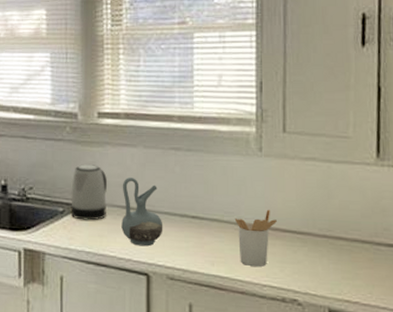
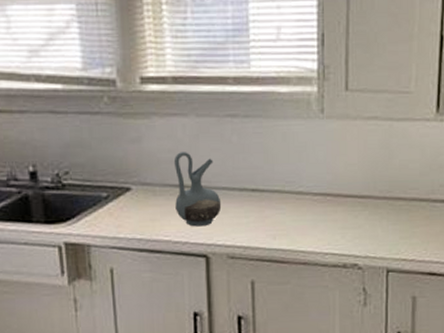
kettle: present [70,163,107,221] -> none [115,139,158,204]
utensil holder: present [234,209,278,267] -> none [296,175,340,235]

